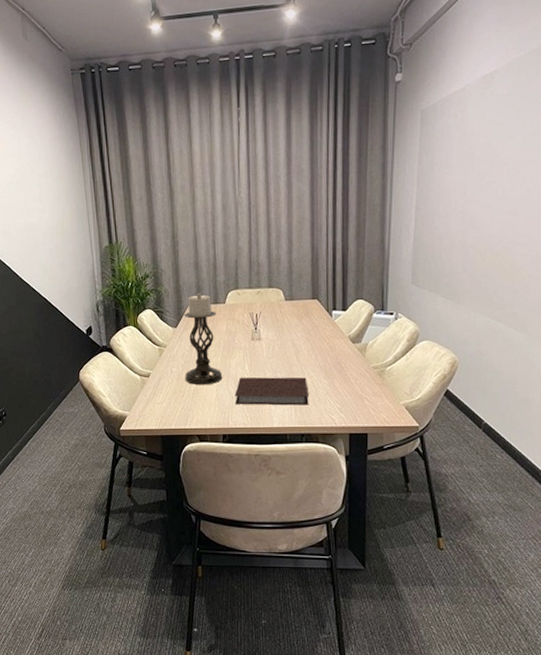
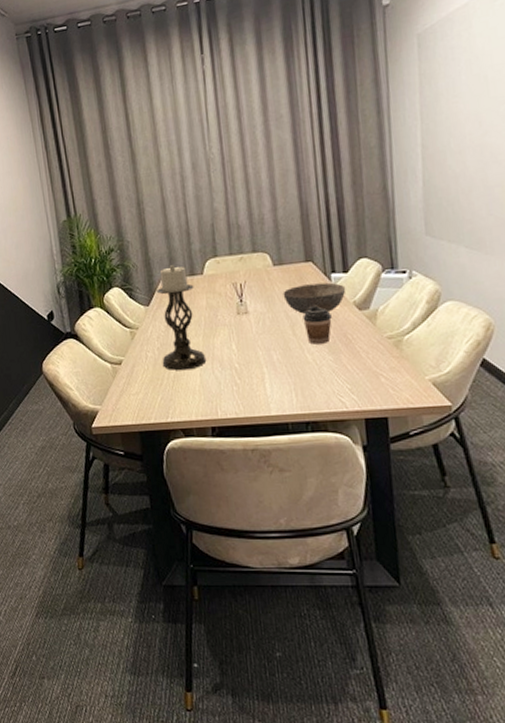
notebook: present [235,377,309,406] -> none [222,354,312,391]
bowl: none [291,318,344,344] -> present [283,282,346,314]
coffee cup: none [306,338,330,370] -> present [302,306,332,345]

